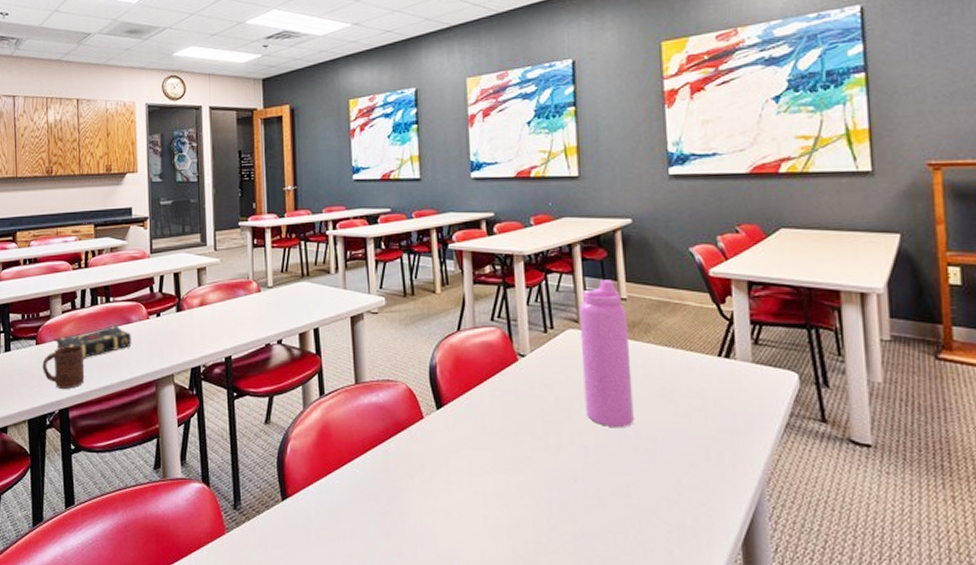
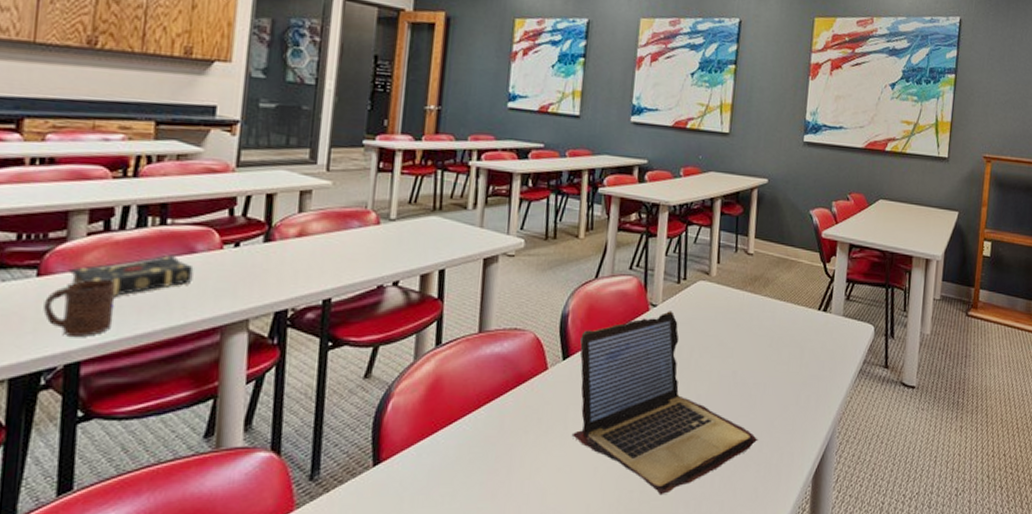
laptop: none [451,361,665,549] -> present [571,311,758,496]
water bottle: present [579,280,634,427] -> none [703,235,752,375]

